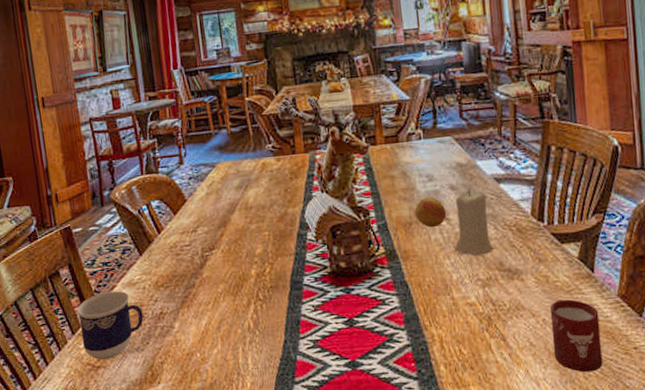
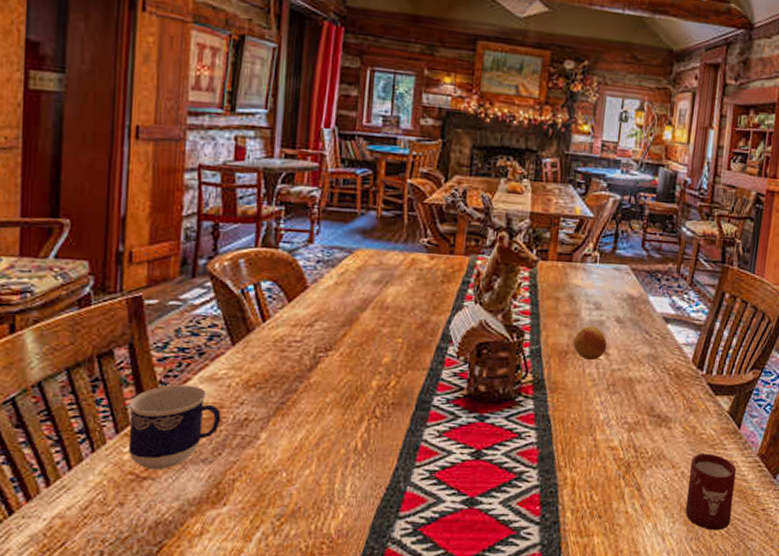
candle: present [455,189,494,256] -> none [608,324,652,397]

